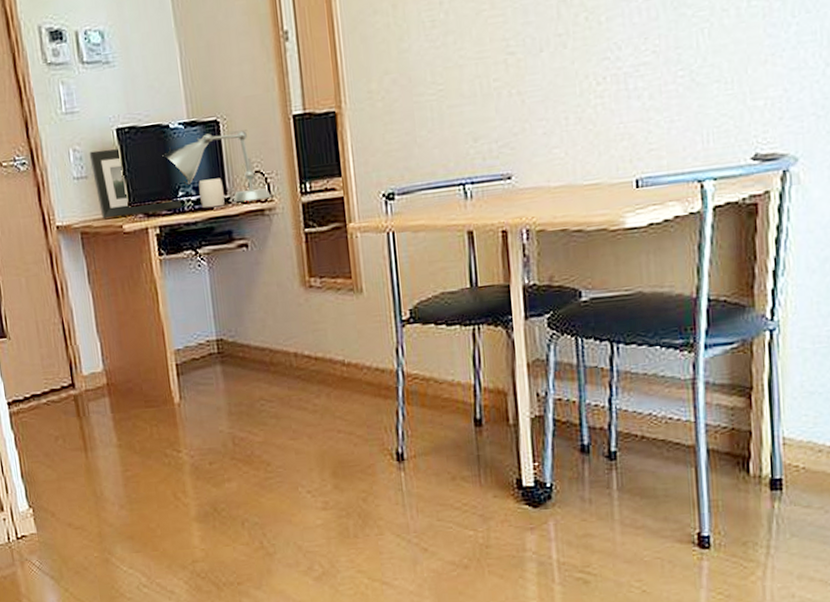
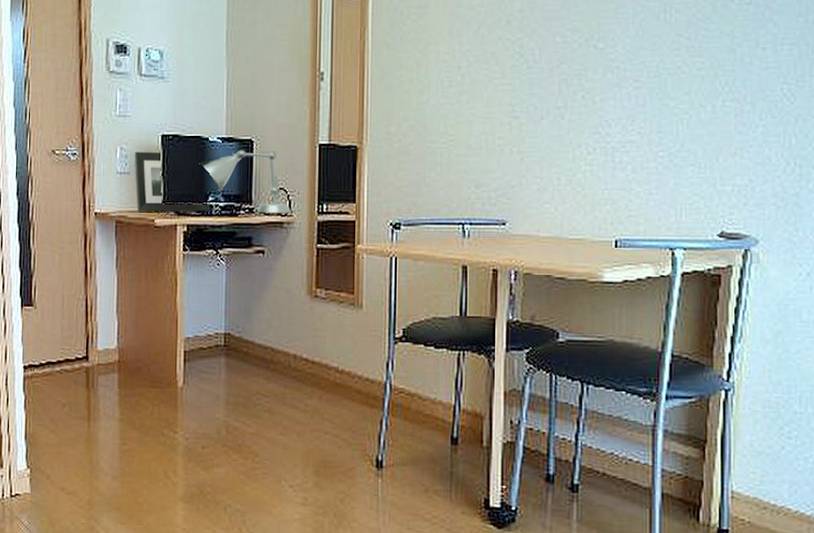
mug: present [198,178,225,209] -> none [227,189,249,215]

